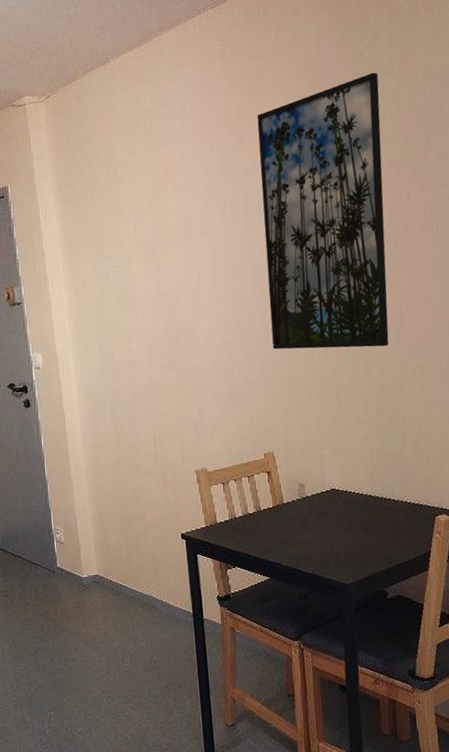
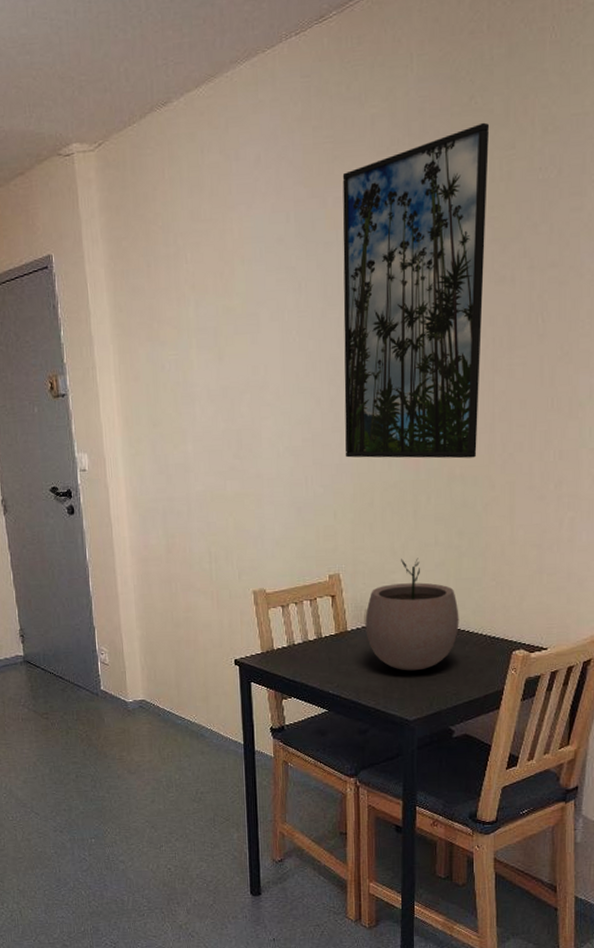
plant pot: none [299,435,385,538] -> present [365,558,459,671]

